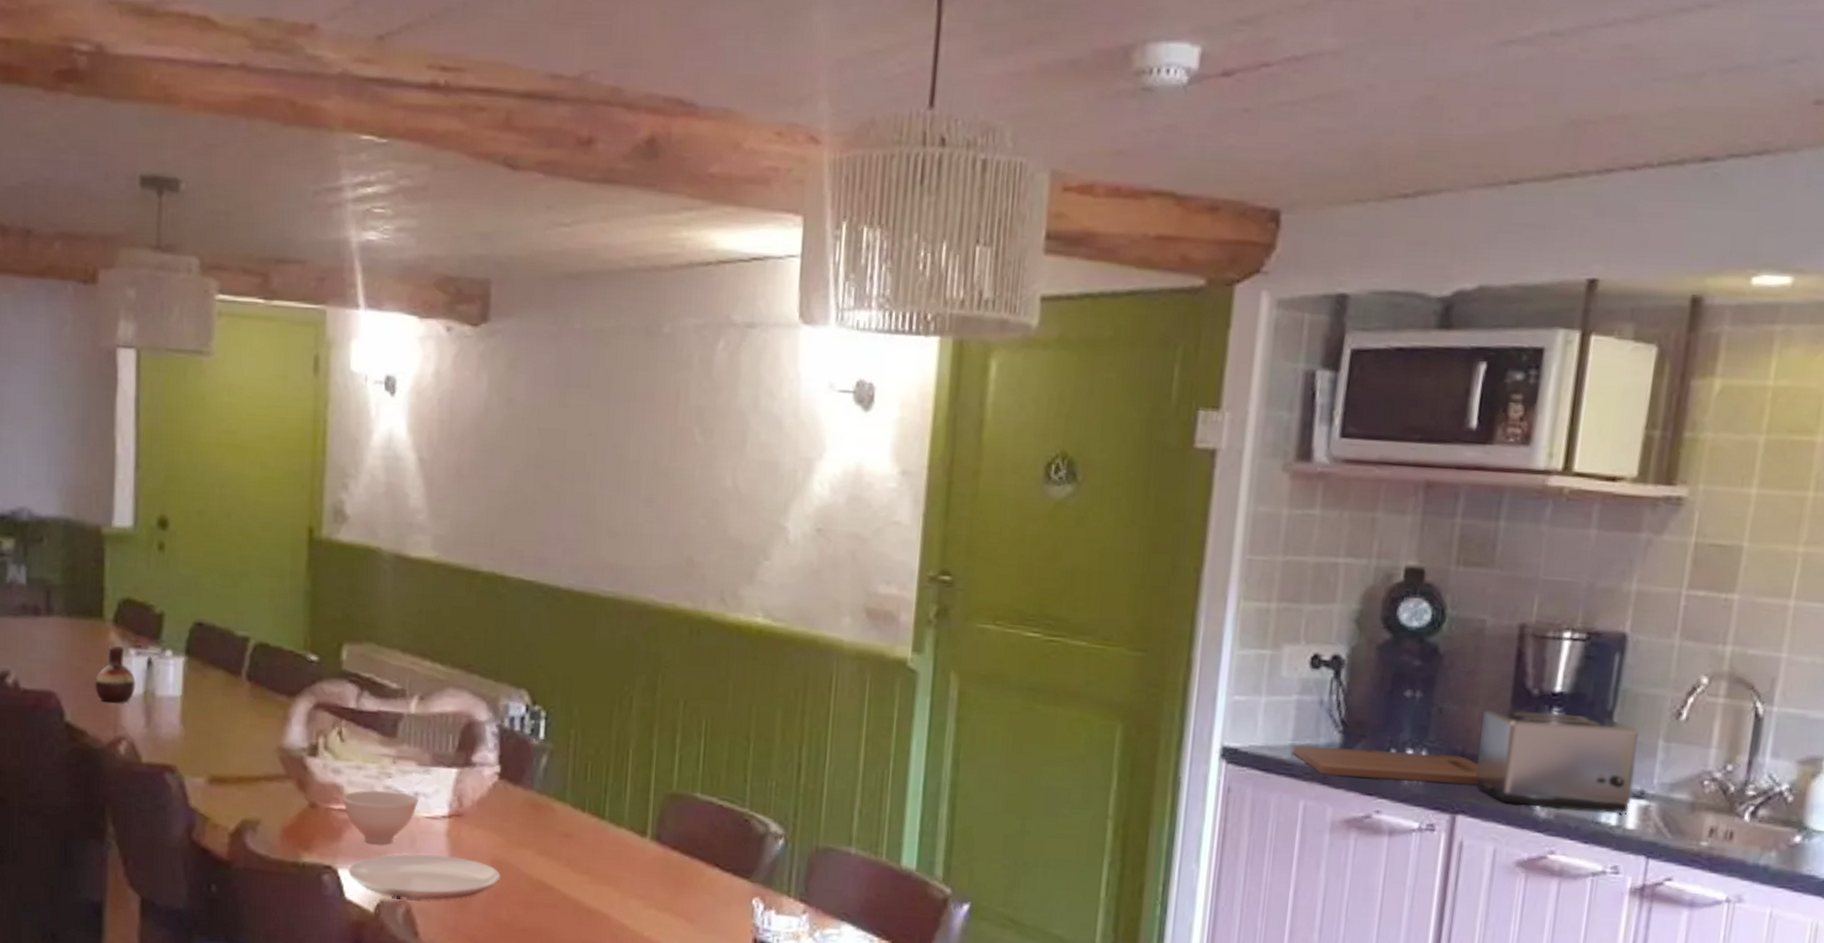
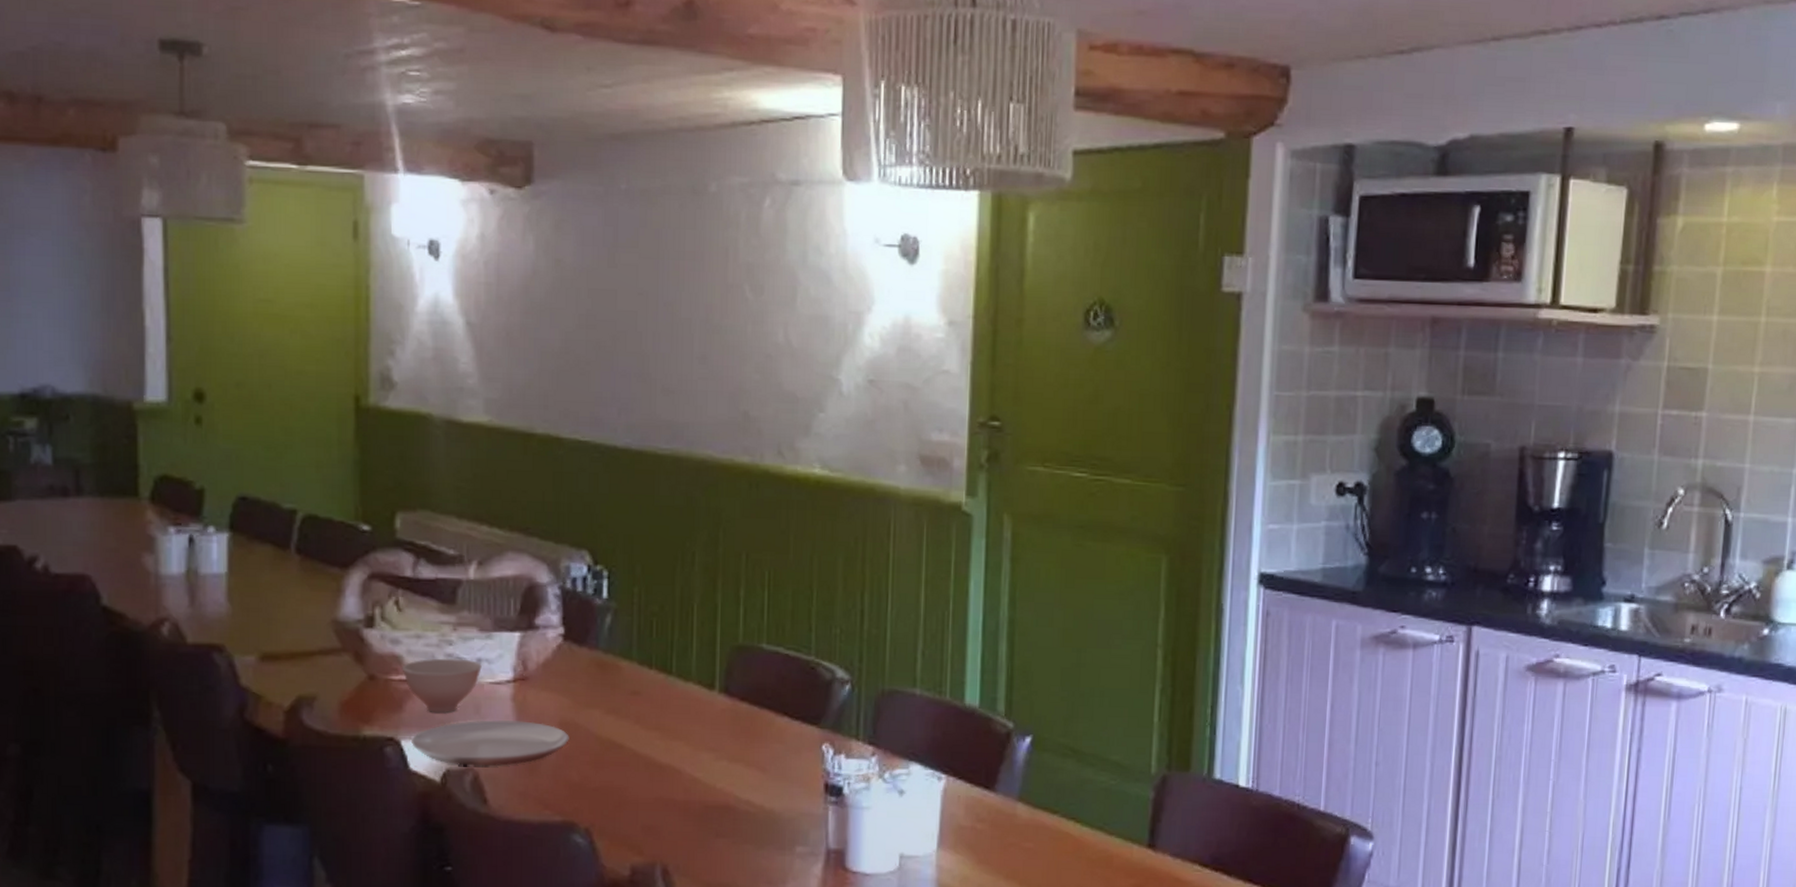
vase: present [95,646,137,703] -> none [133,525,178,583]
cutting board: present [1292,745,1479,786] -> none [1323,568,1490,598]
toaster: present [1475,709,1640,812] -> none [1488,526,1628,616]

